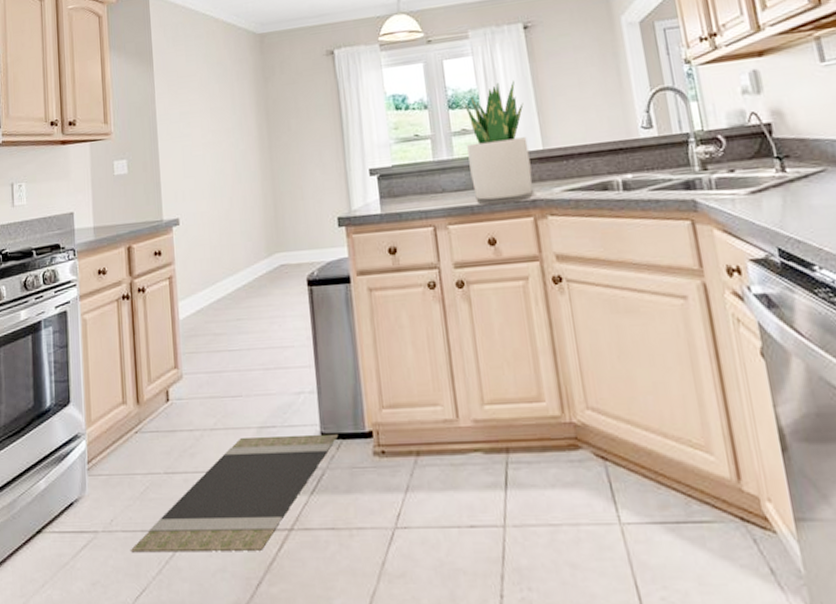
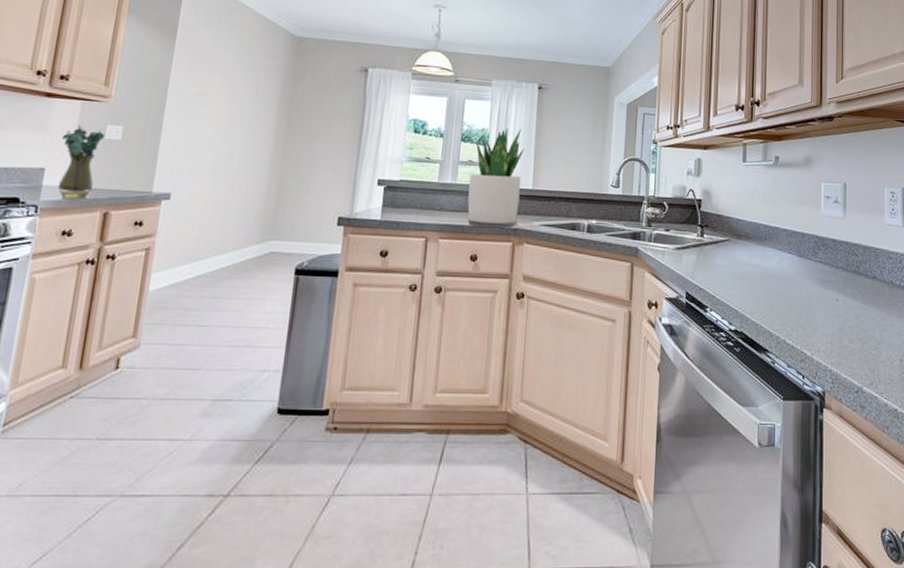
vase: none [80,166,115,240] -> present [57,125,105,201]
doormat: present [130,435,339,551] -> none [36,409,296,516]

